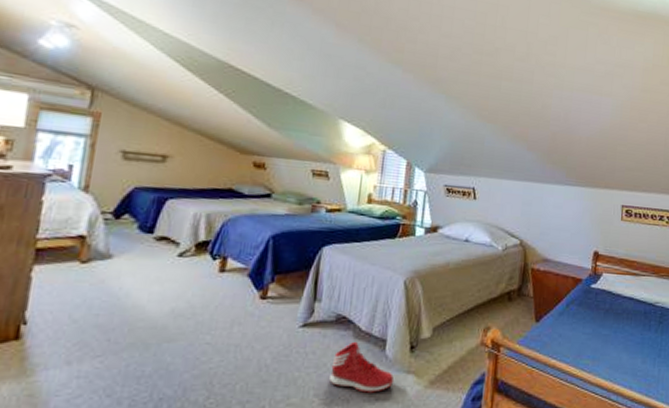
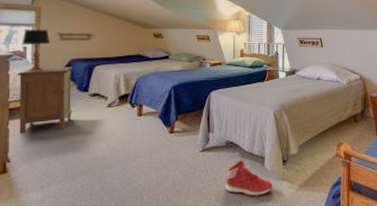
nightstand: none [46,195,137,286] -> present [17,67,74,134]
table lamp: none [67,141,109,201] -> present [22,29,51,73]

